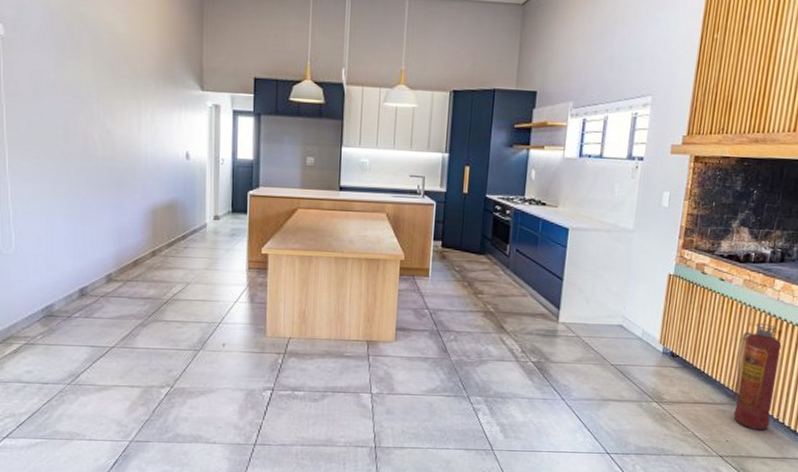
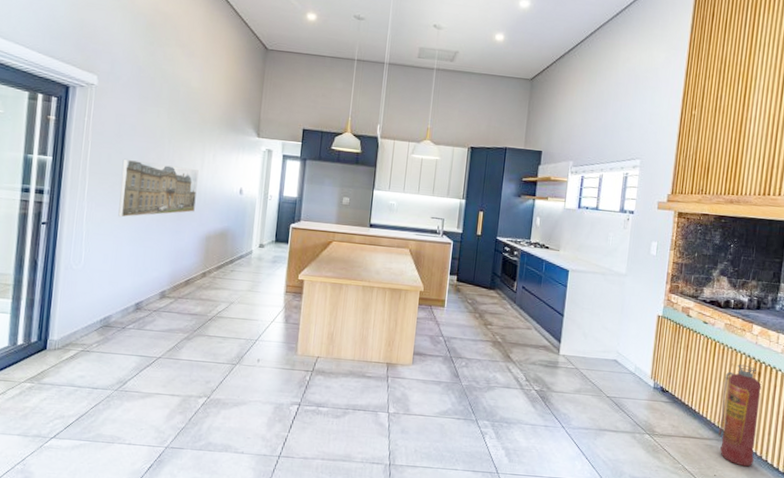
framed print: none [45,123,136,193] -> present [118,158,199,218]

